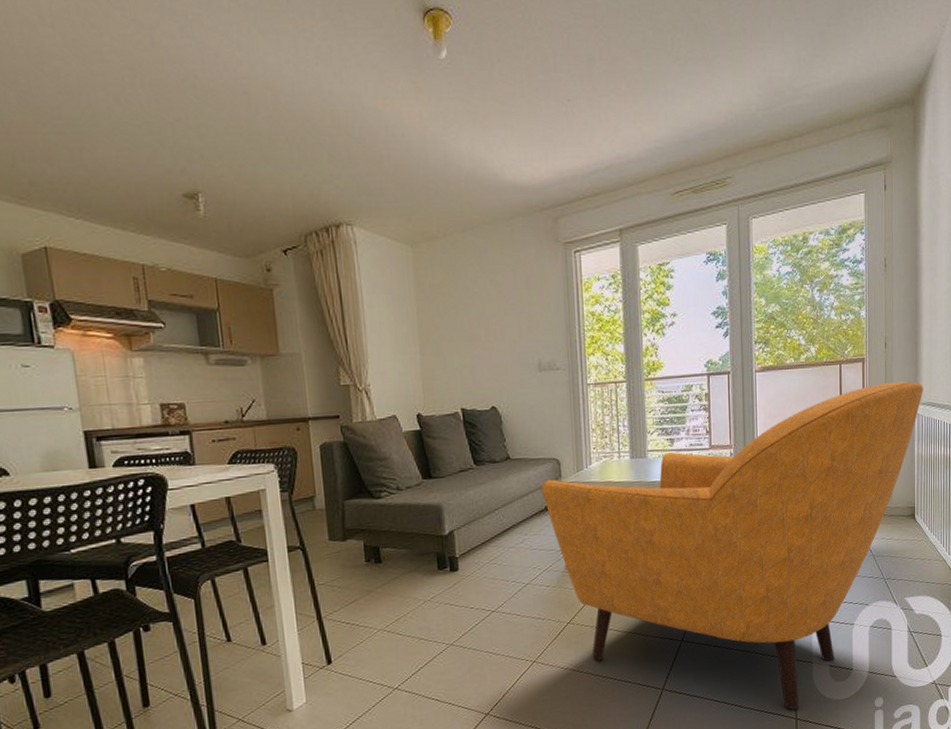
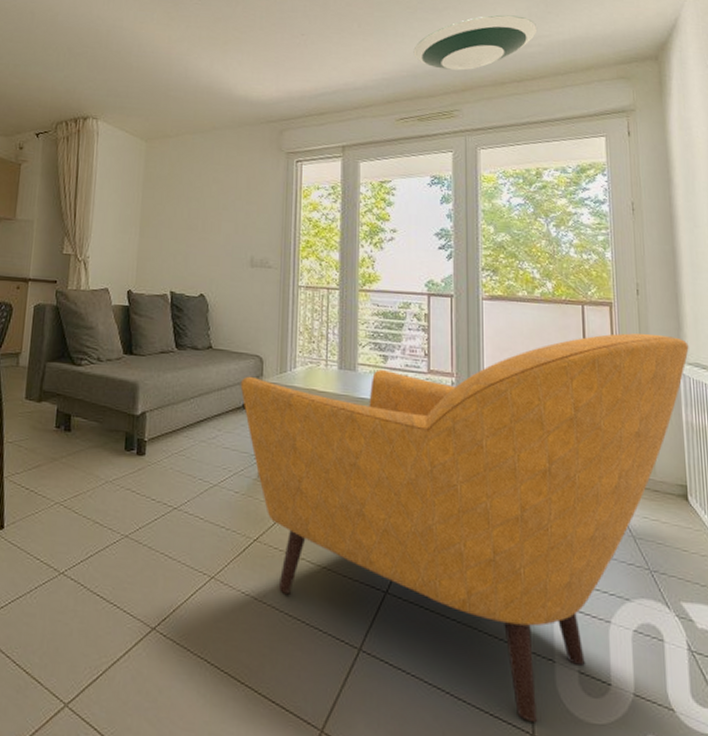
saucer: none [685,61,806,131] -> present [413,14,538,71]

